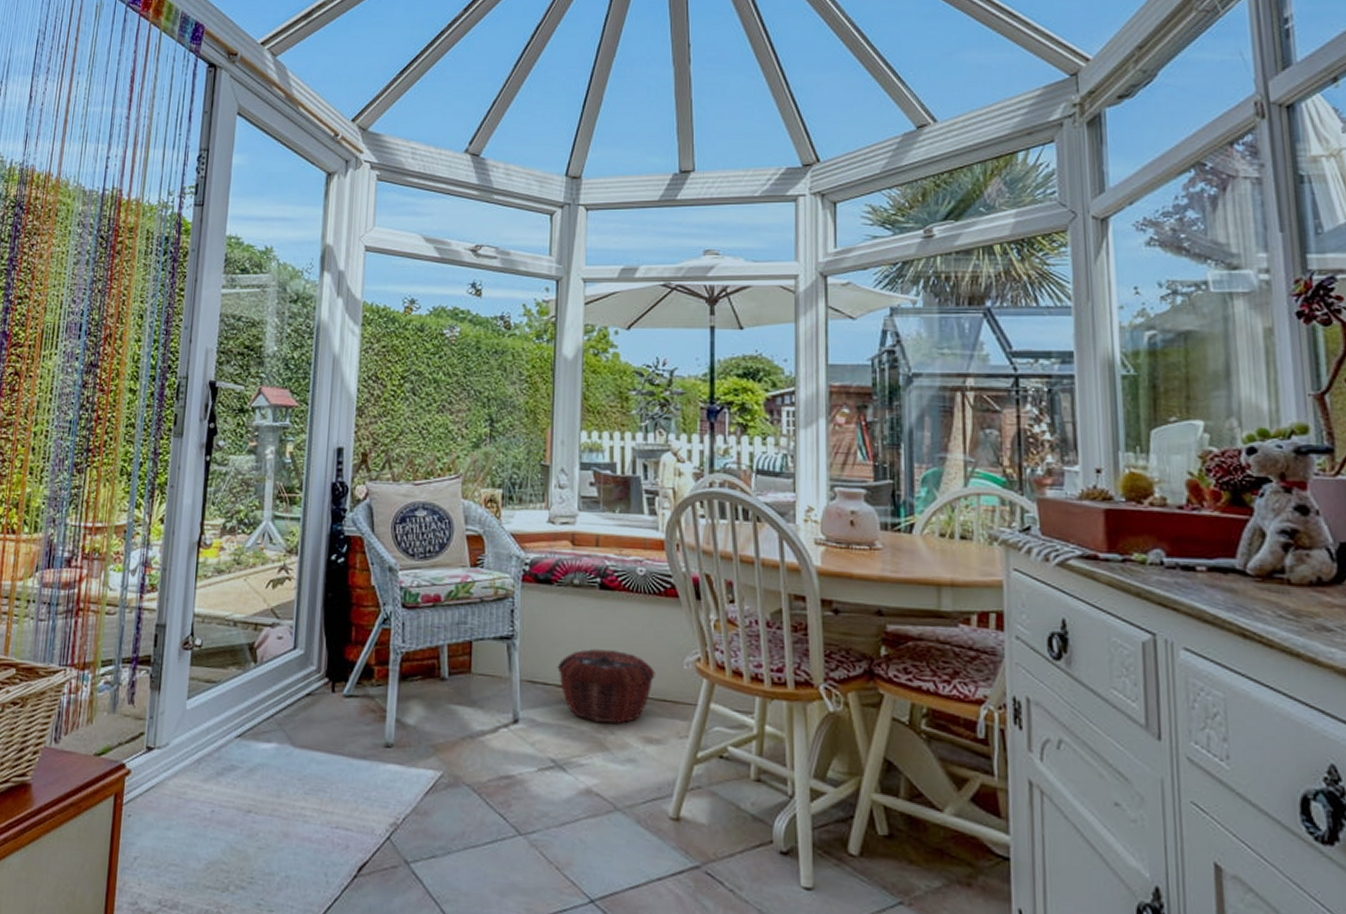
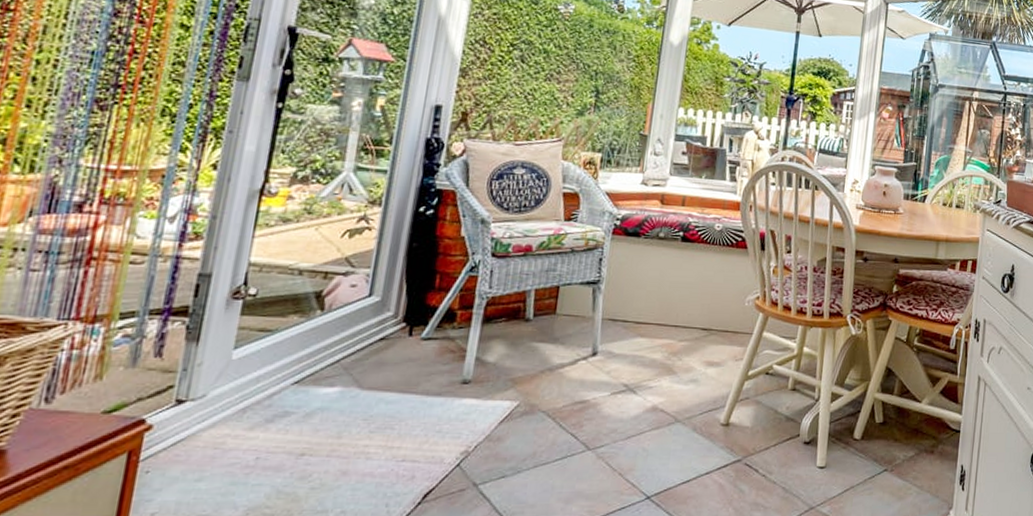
woven basket: present [557,649,655,724] -> none [637,291,722,351]

